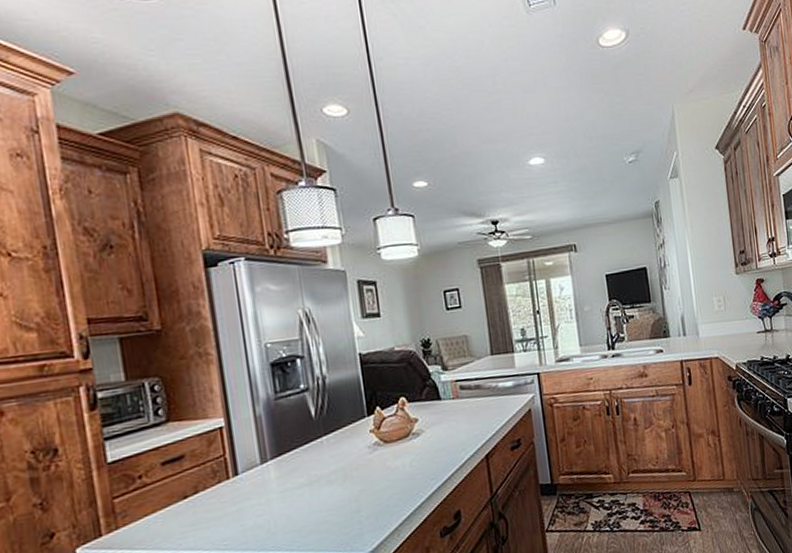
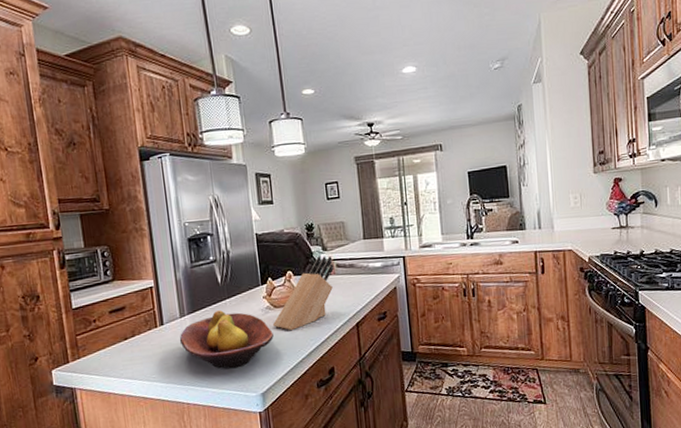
fruit bowl: none [260,451,384,526] -> present [179,310,274,370]
knife block: none [383,376,458,470] -> present [273,256,335,331]

